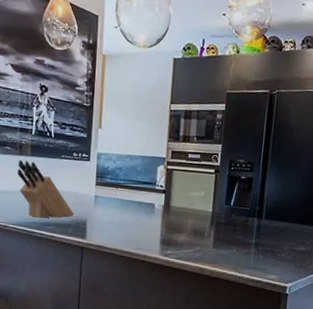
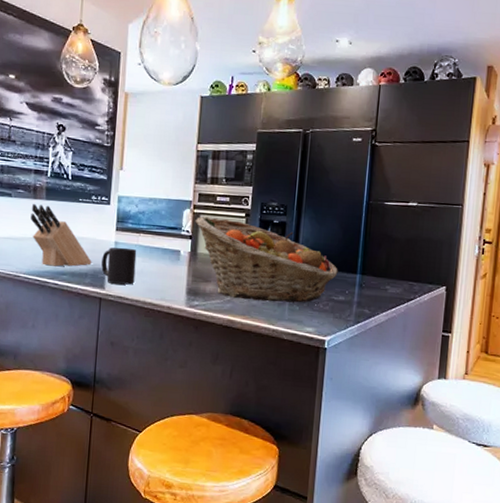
mug: none [83,200,115,235] -> present [101,247,137,285]
fruit basket: none [168,172,300,253] -> present [195,216,338,303]

